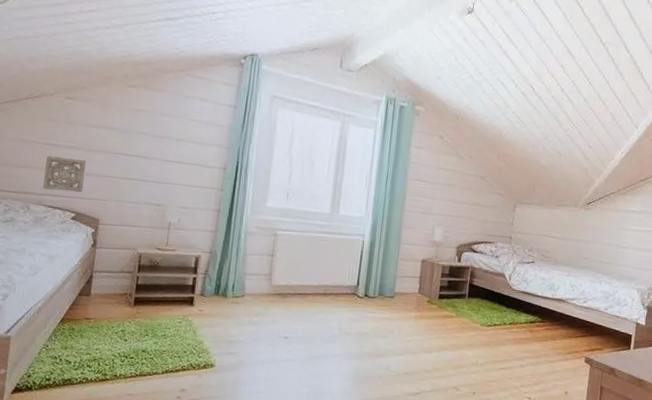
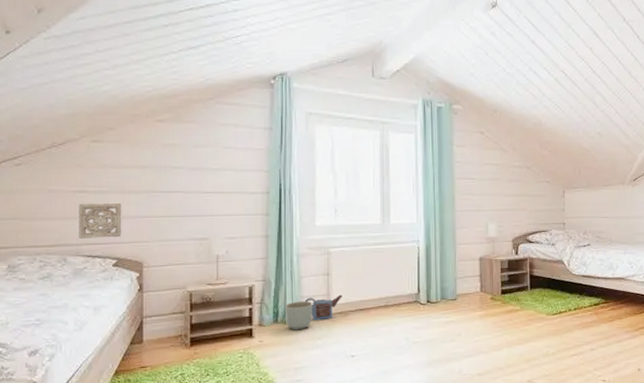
planter: none [226,277,254,305] -> present [286,301,313,330]
watering can: none [246,275,283,299] -> present [304,294,342,321]

